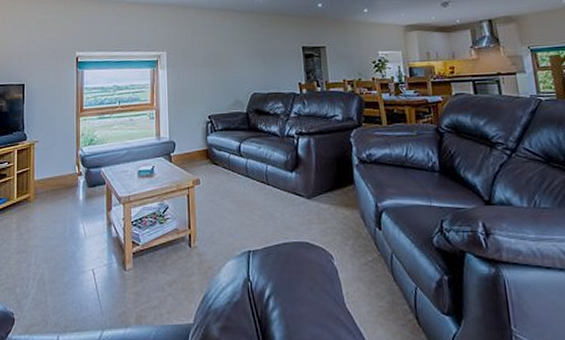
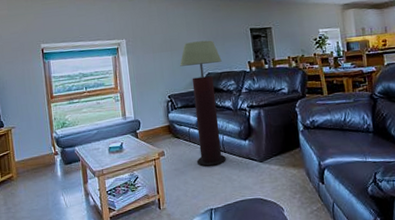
floor lamp: none [223,57,270,201] -> present [180,40,226,167]

